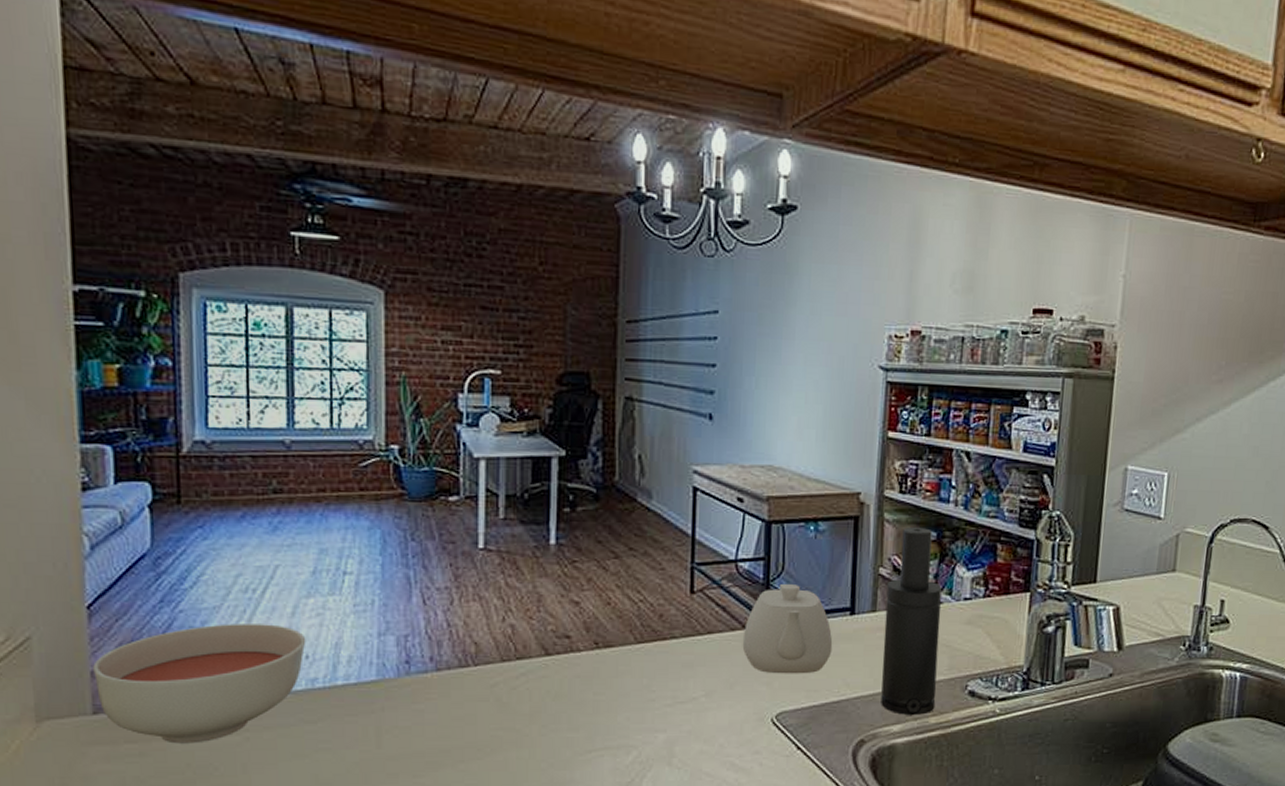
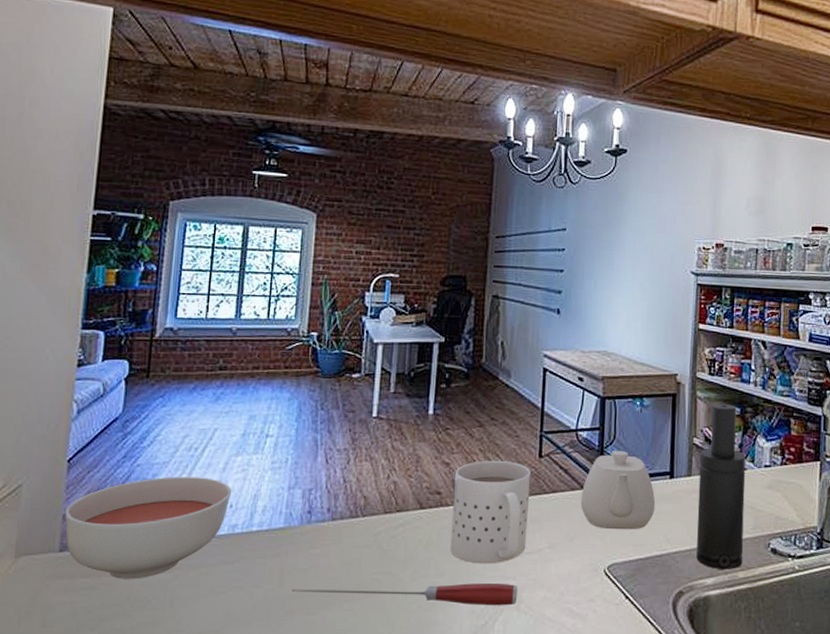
kitchen knife: none [394,736,670,762] -> present [292,582,518,606]
mug: none [585,597,681,716] -> present [450,460,531,564]

